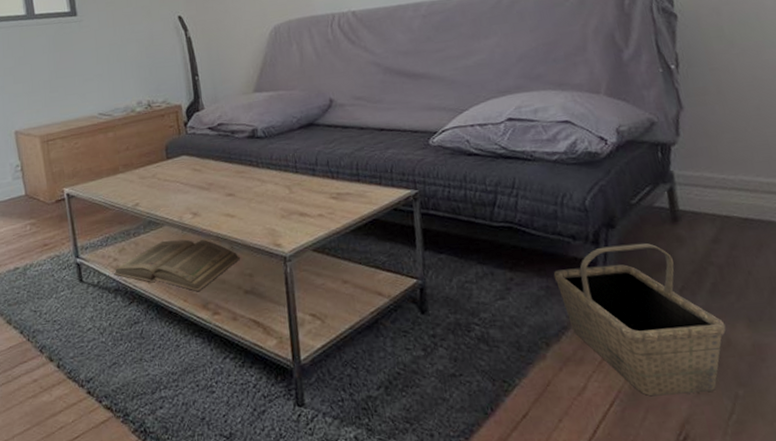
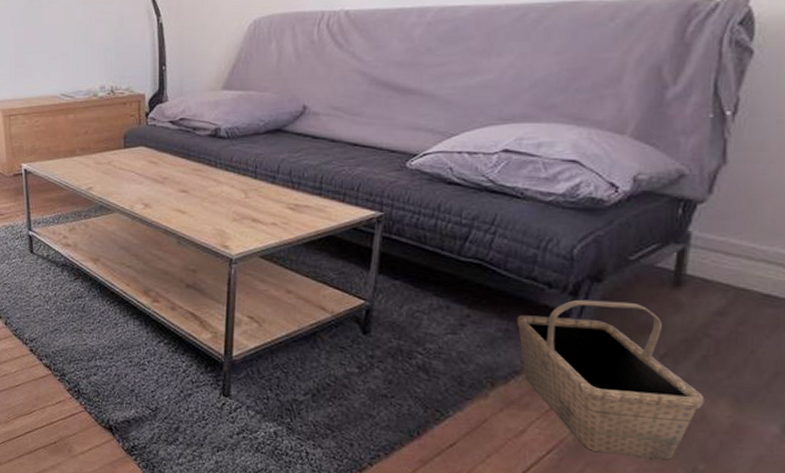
book: present [114,239,240,292] -> none [63,226,186,279]

